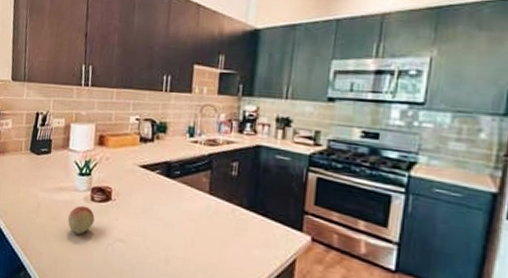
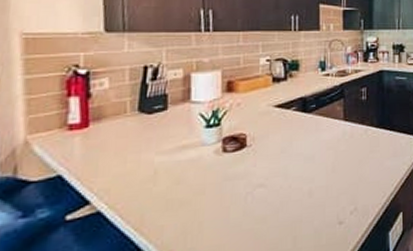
fruit: present [68,205,95,235] -> none [196,159,229,192]

